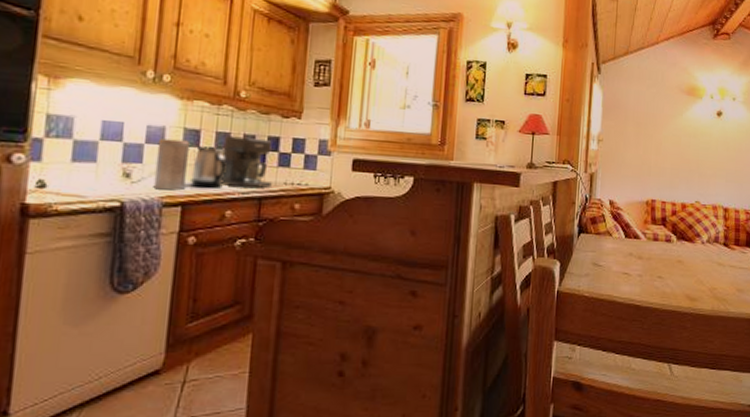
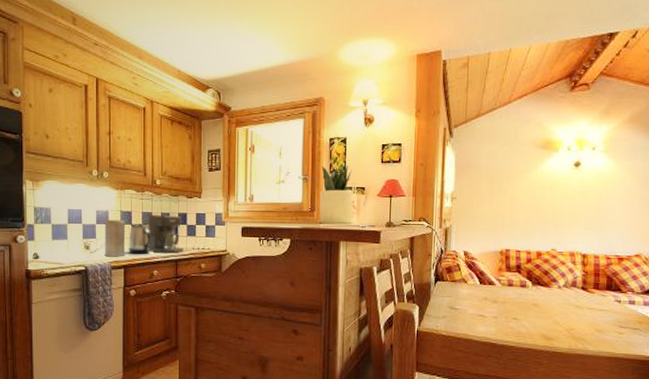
planter: none [446,93,492,164] -> present [316,165,355,225]

